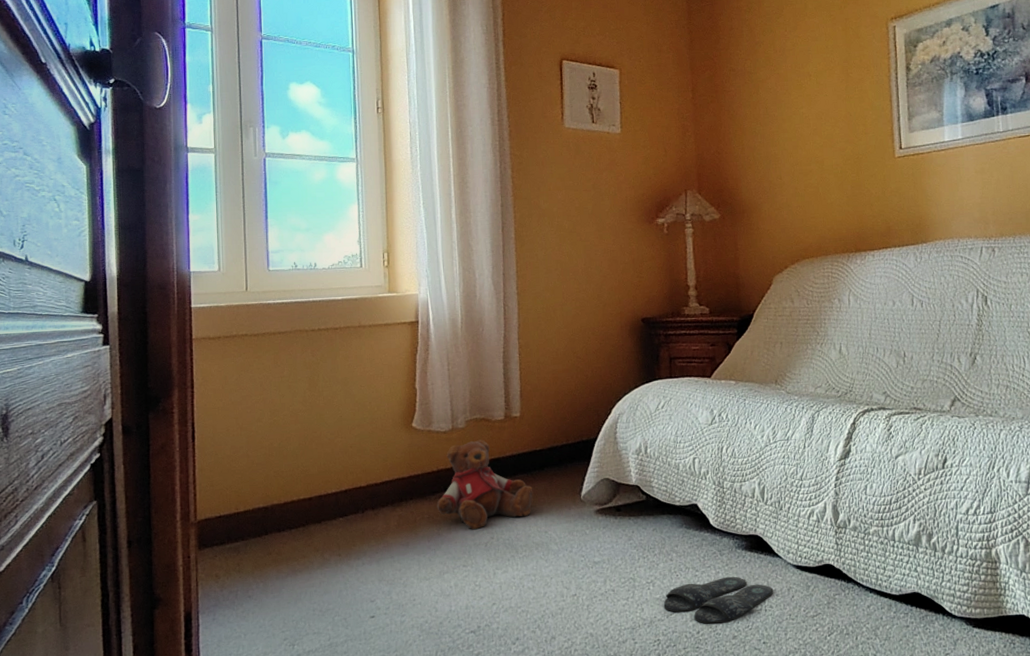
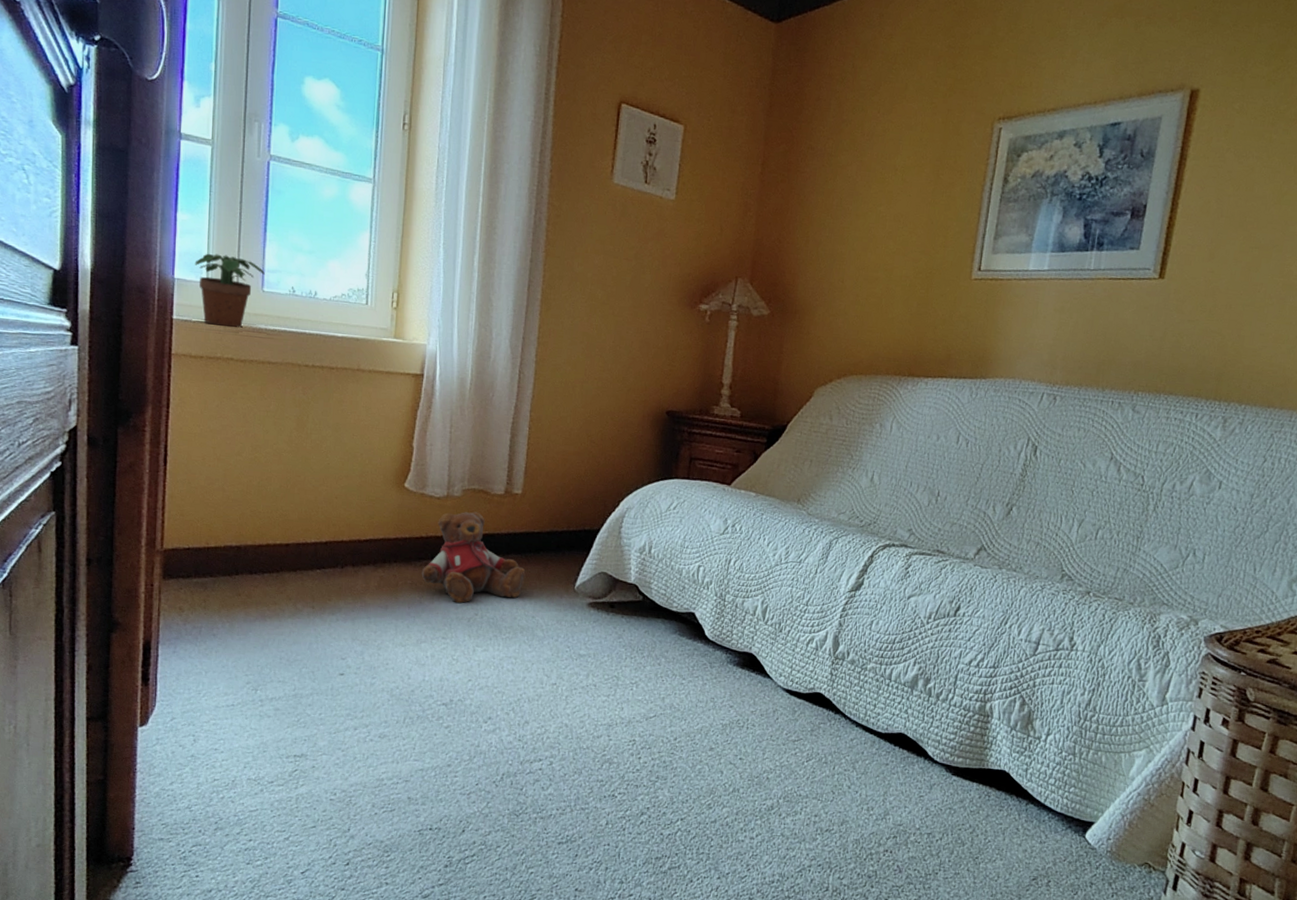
potted plant: none [207,244,269,308] -> present [194,253,265,328]
slippers: present [663,576,774,624] -> none [644,689,759,734]

